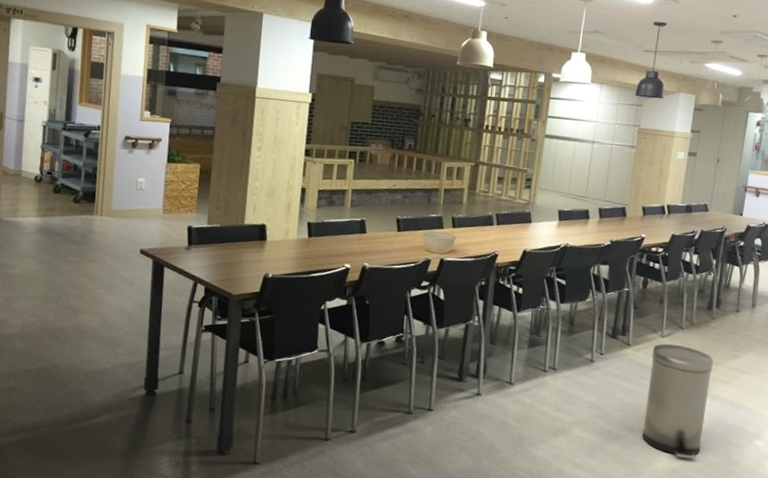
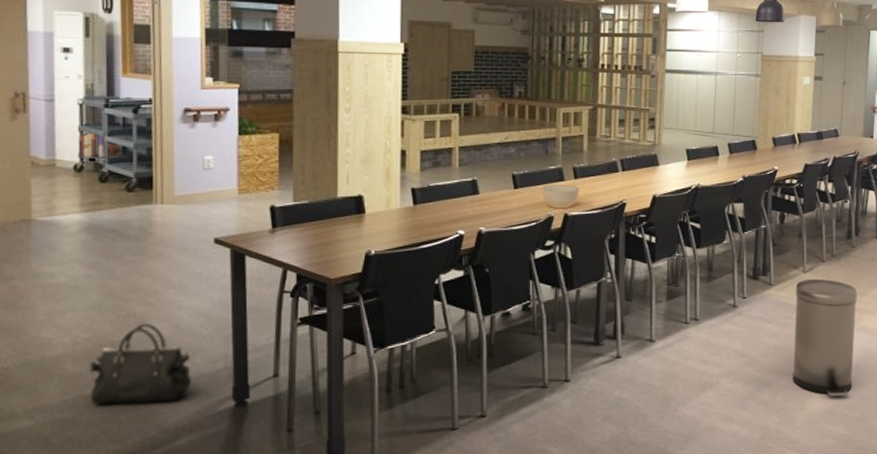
shoulder bag: none [32,314,113,384] -> present [89,322,192,405]

